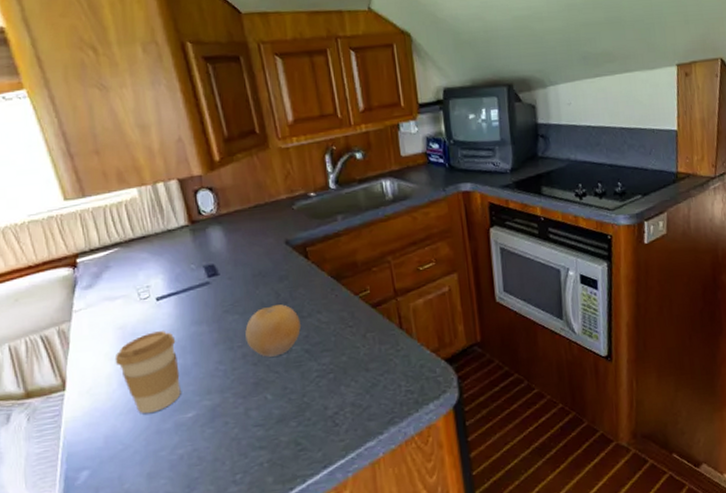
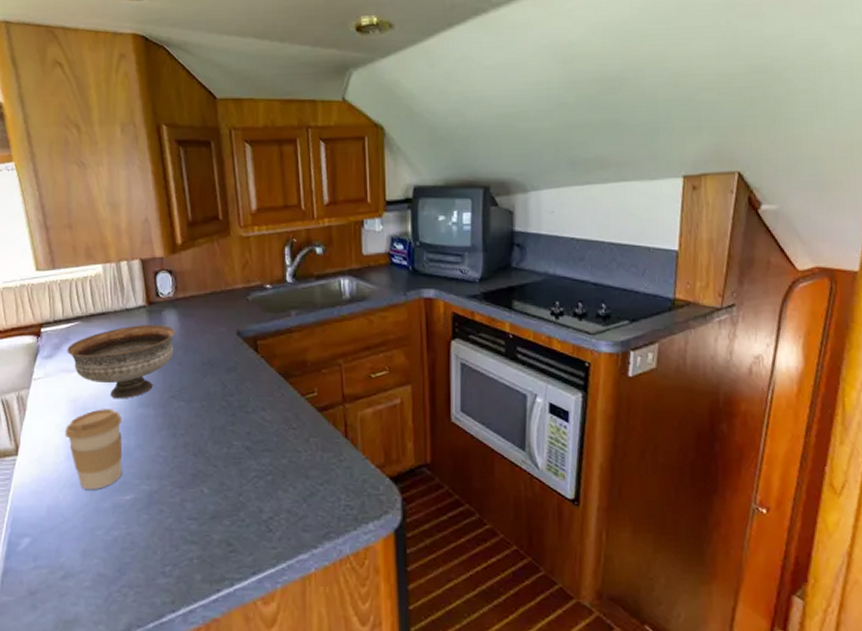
bowl: none [108,242,223,321] -> present [67,324,176,399]
fruit: present [245,304,302,357] -> none [189,397,245,449]

